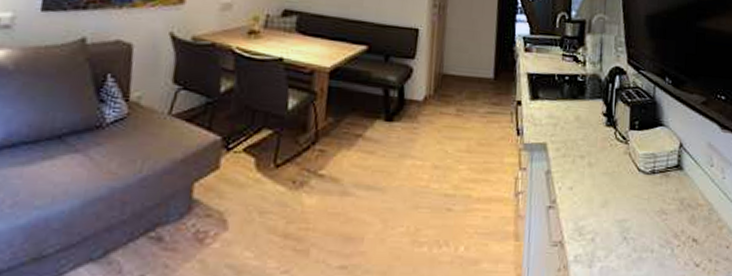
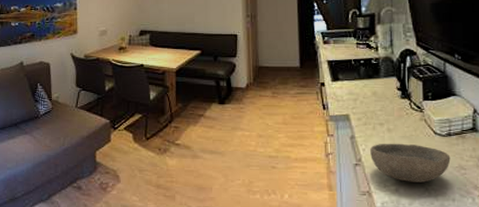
bowl: none [567,180,653,230] -> present [370,143,451,183]

